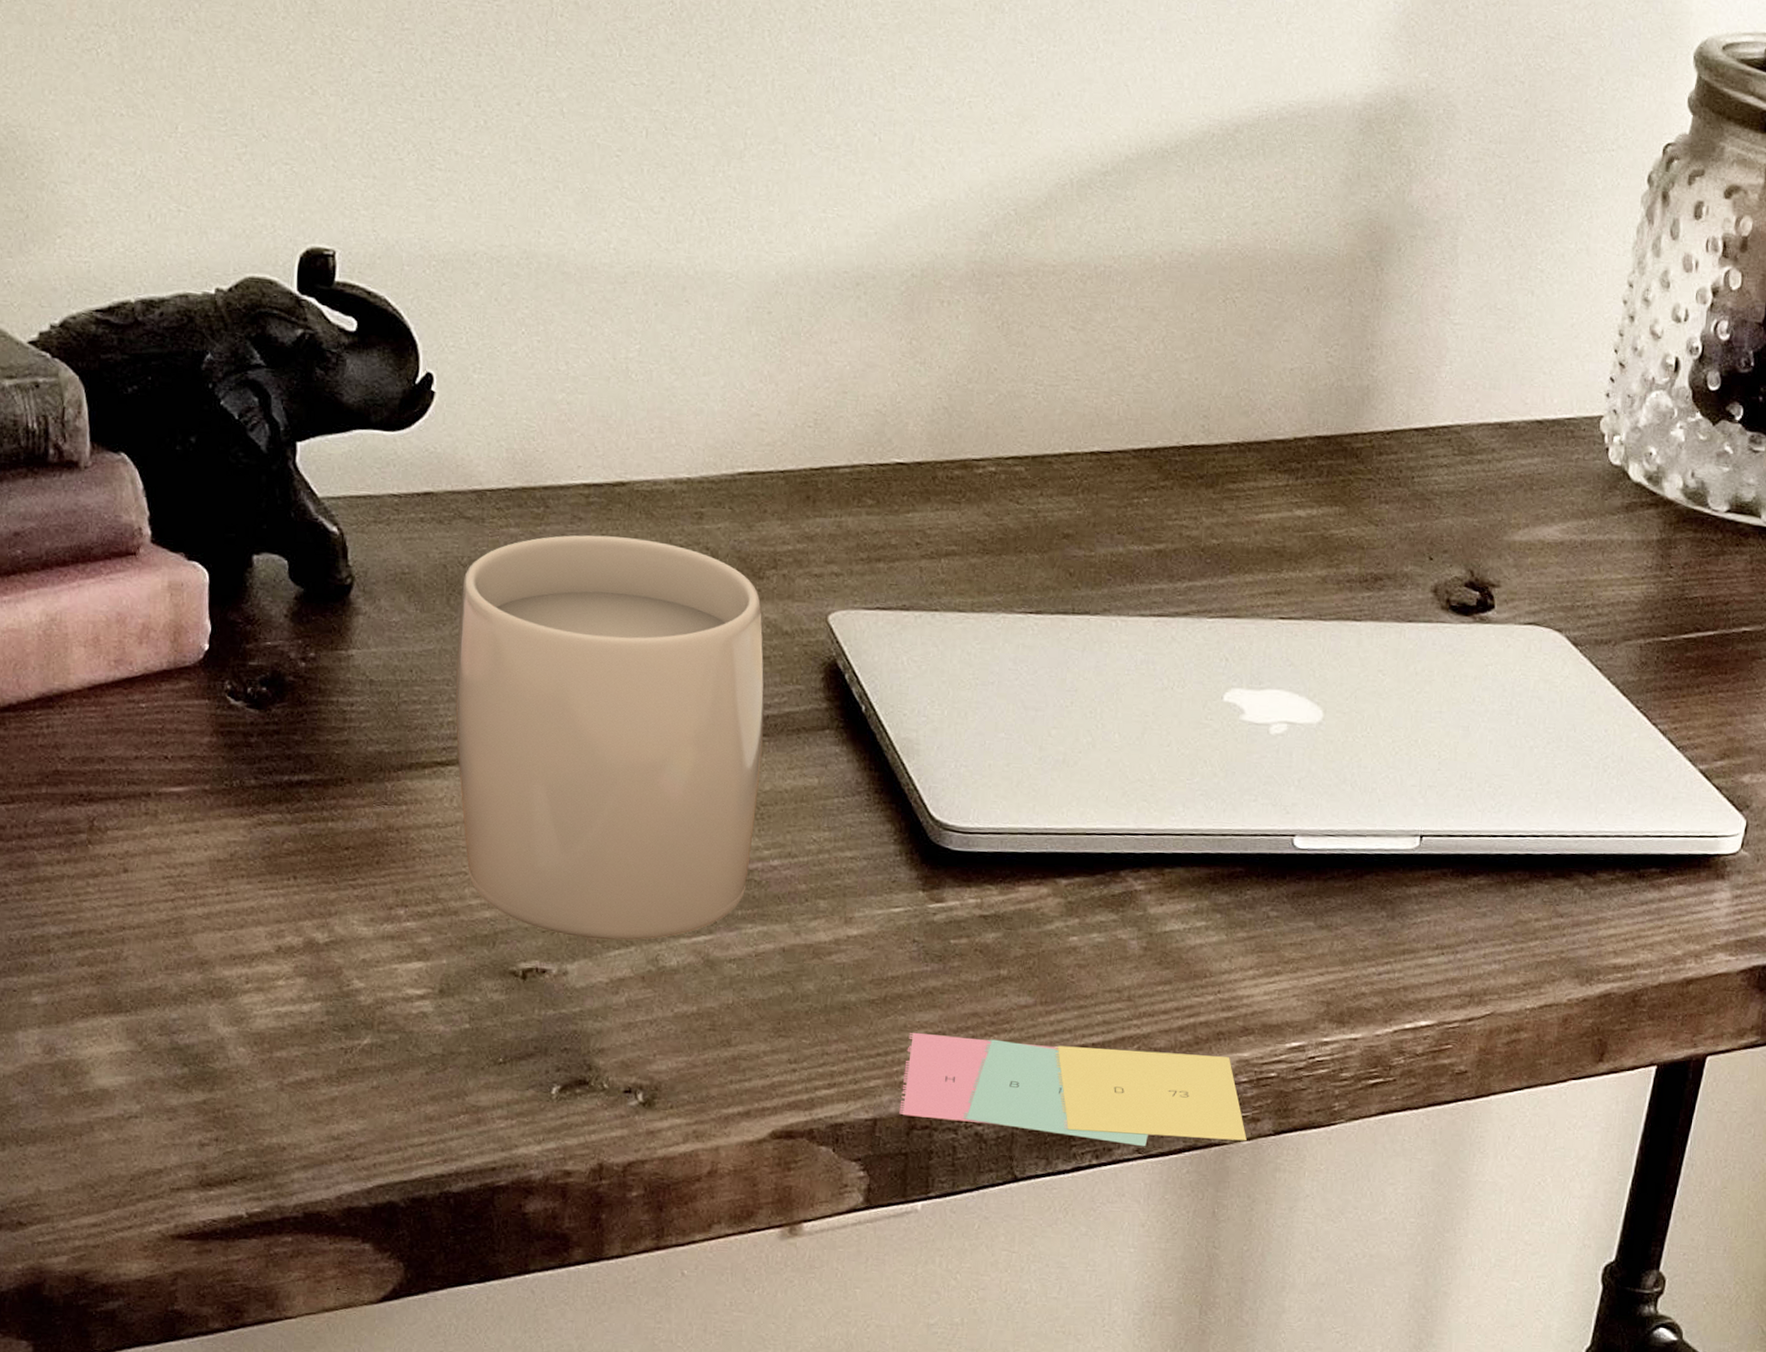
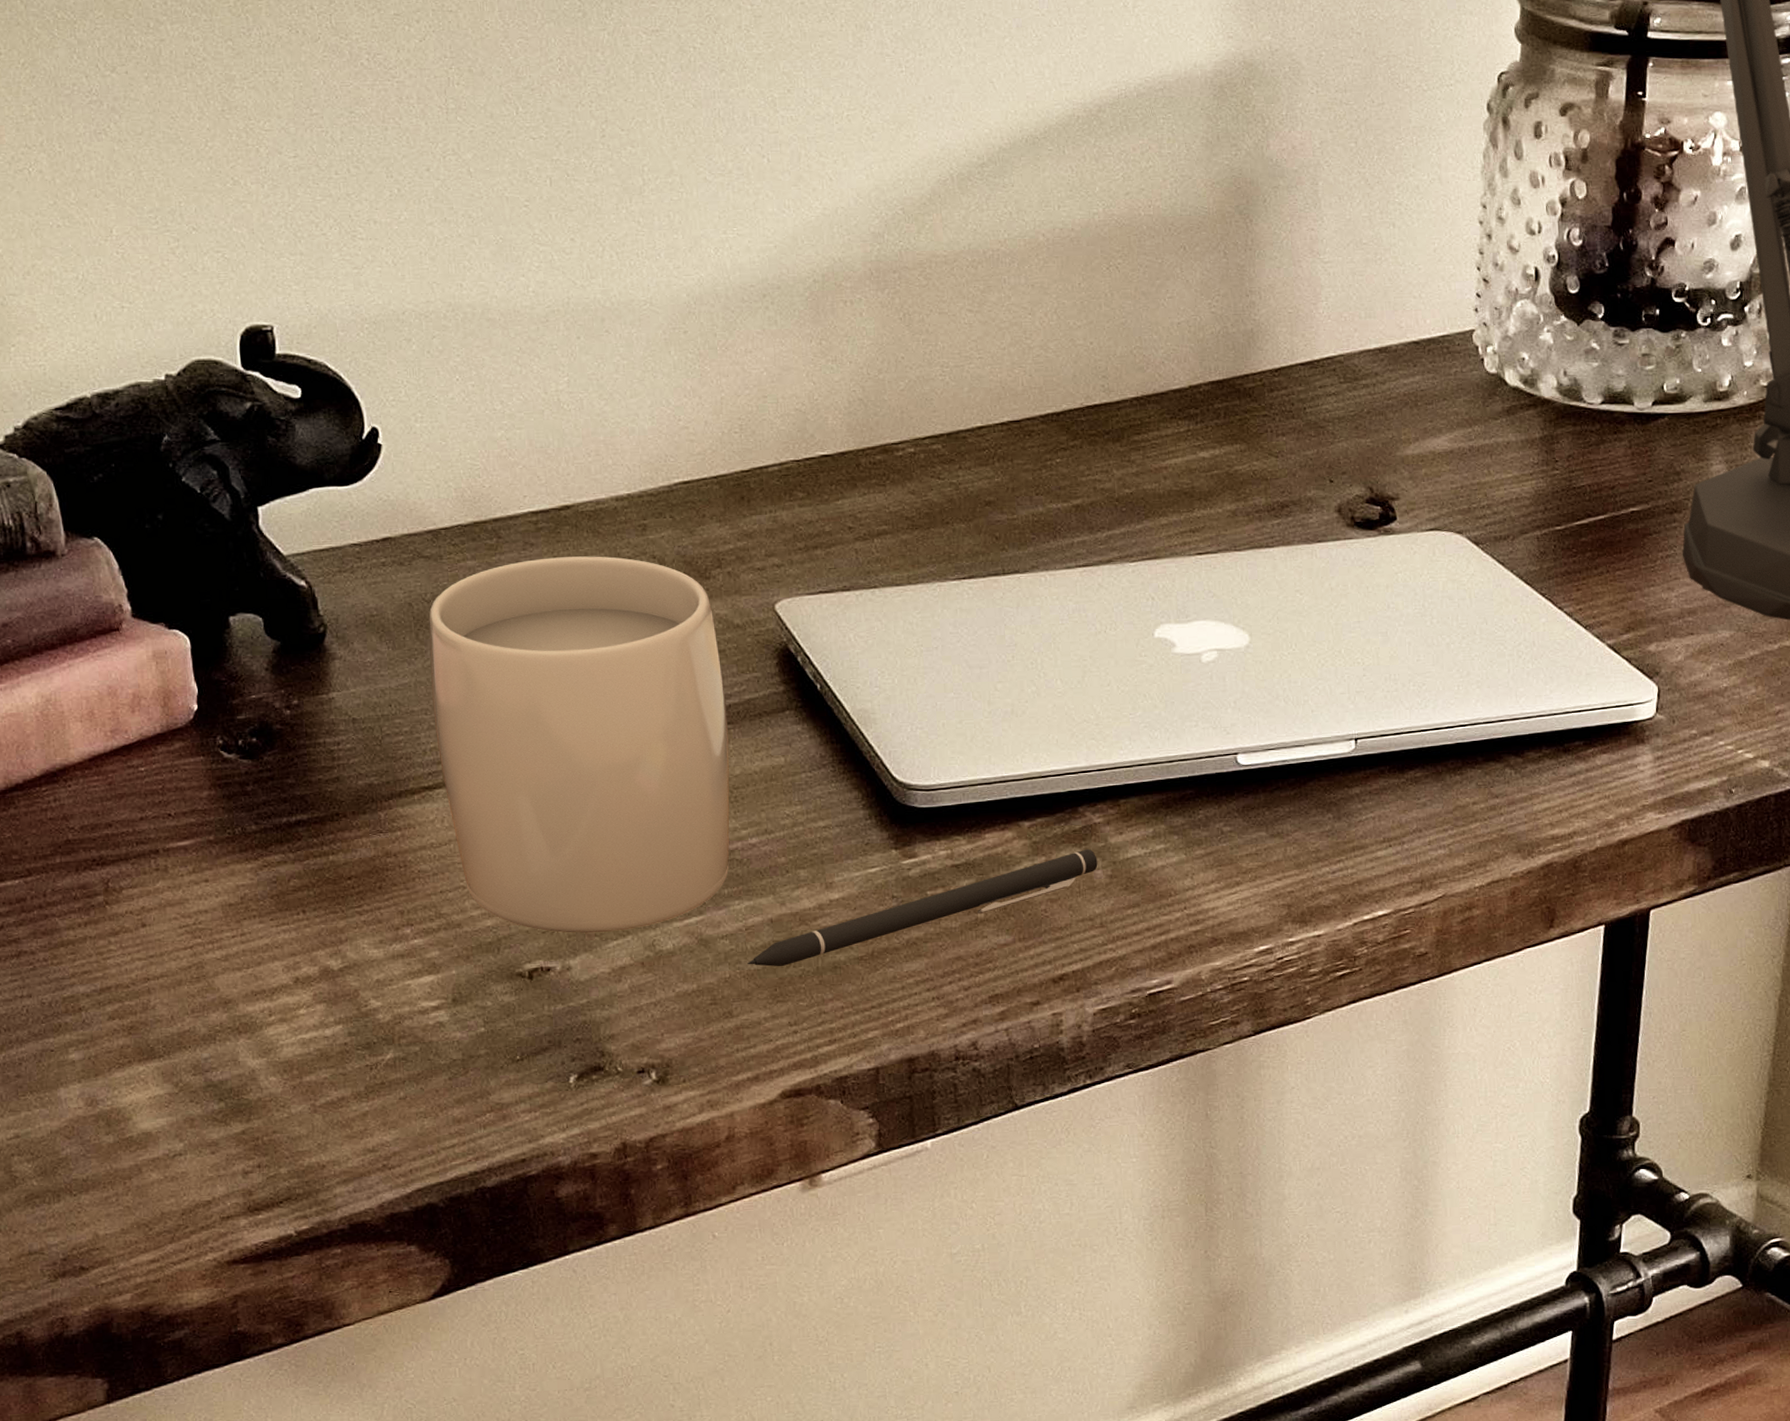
pen: none [753,916,1134,1000] -> present [747,849,1098,967]
sticky notes: present [899,1032,1247,1147] -> none [898,967,1229,1062]

